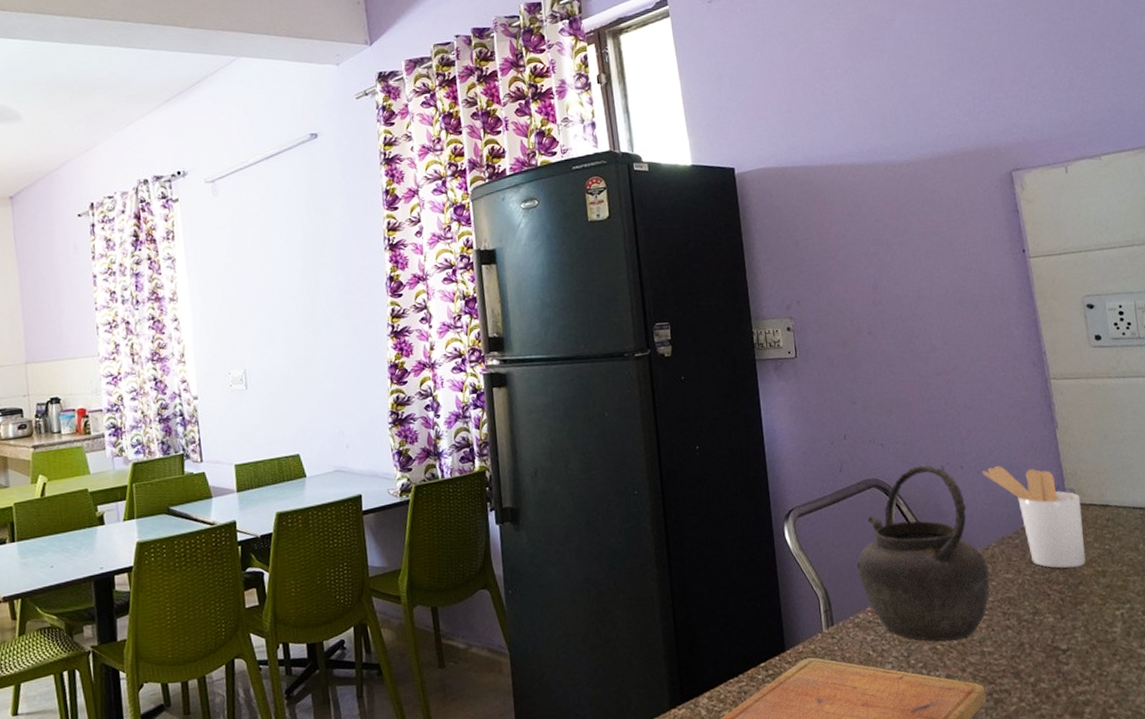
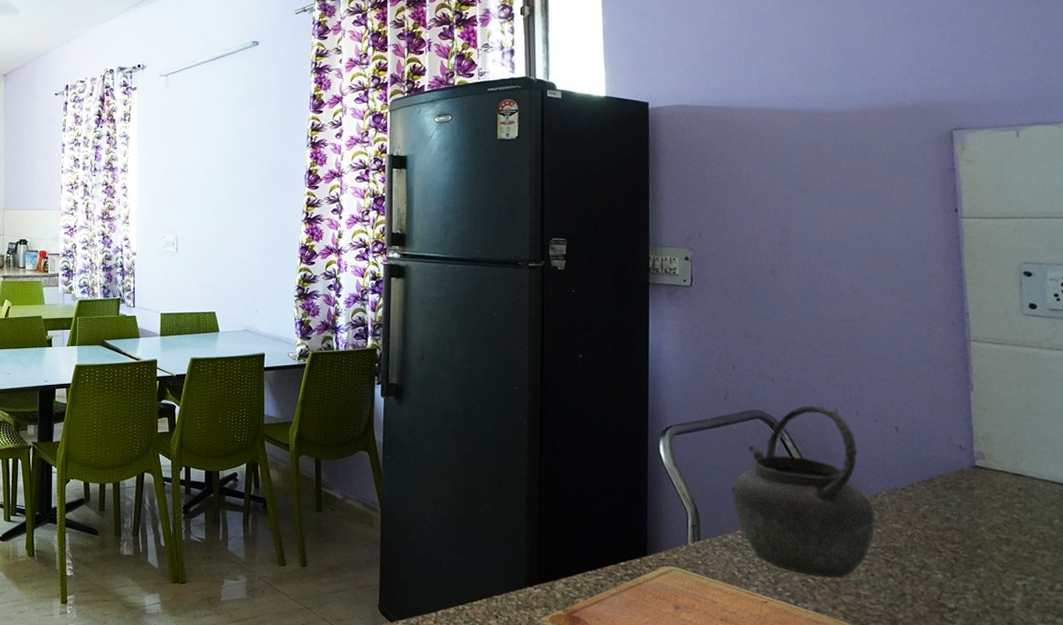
utensil holder: present [983,466,1086,569] -> none [881,418,990,531]

